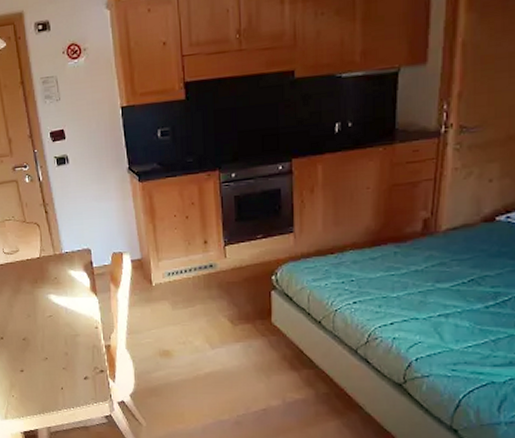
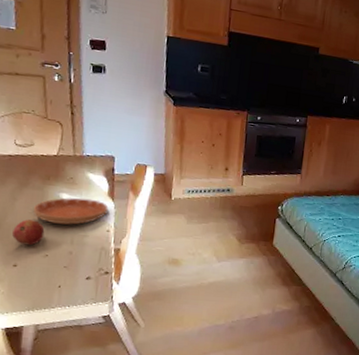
fruit: none [15,325,41,350] -> present [12,219,45,246]
saucer: none [29,296,94,326] -> present [33,197,109,225]

